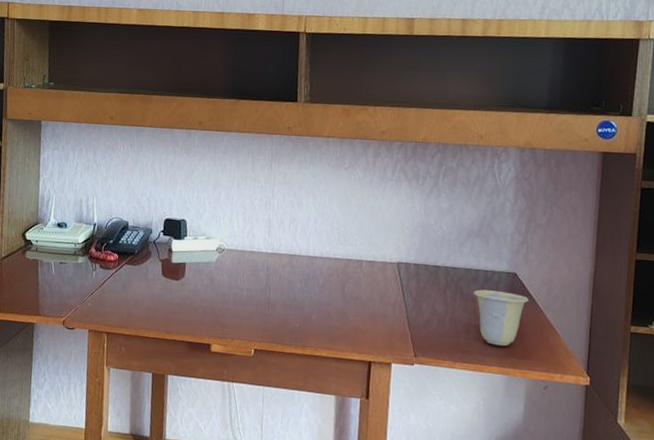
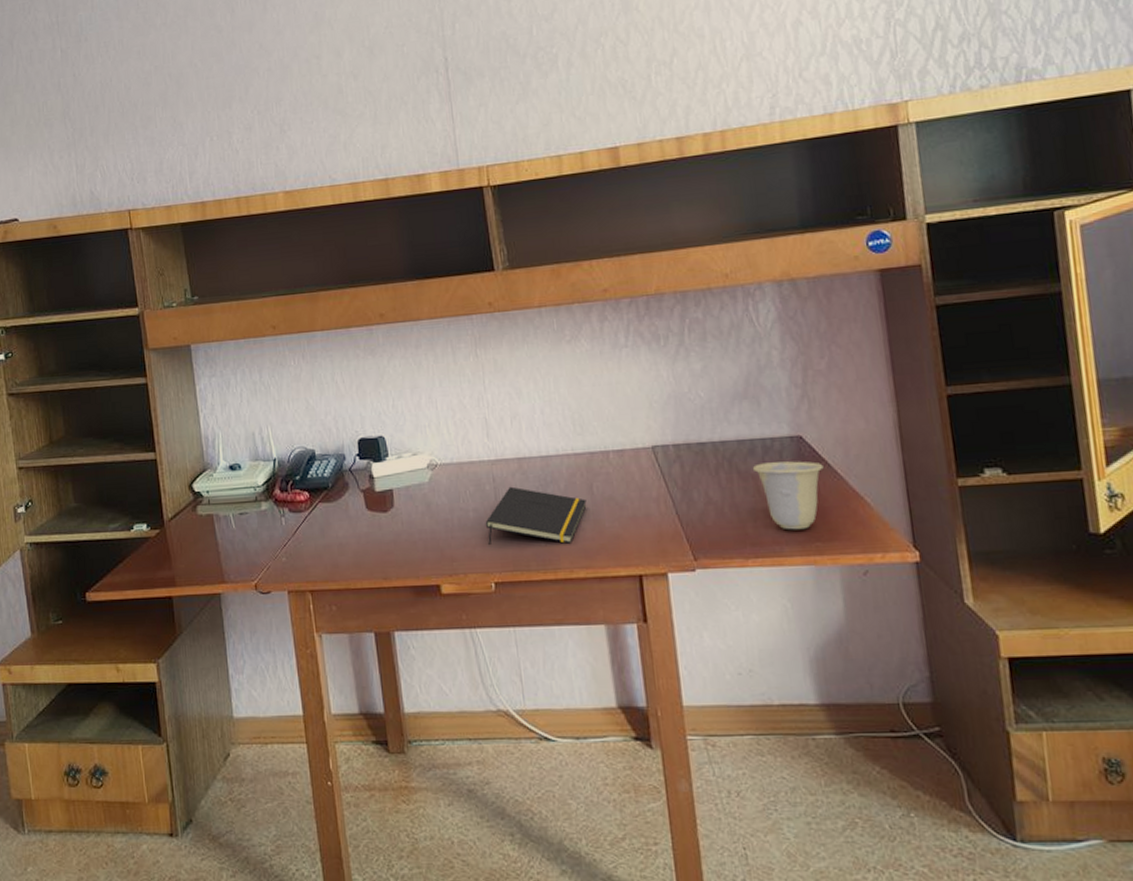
notepad: none [254,276,338,328] -> present [485,486,587,545]

